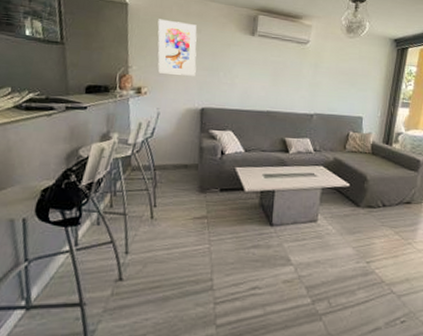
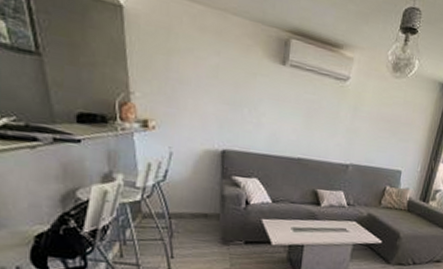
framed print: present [157,19,197,76] -> none [164,31,215,111]

